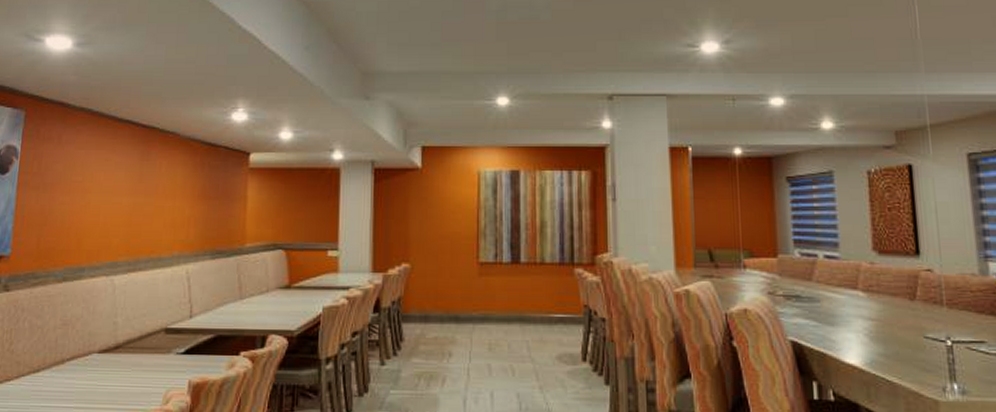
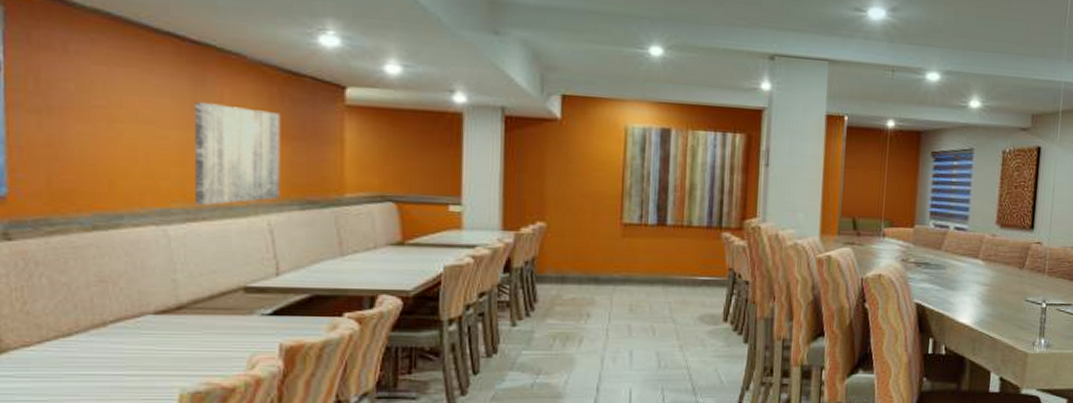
wall art: none [134,174,201,258] -> present [194,102,281,205]

